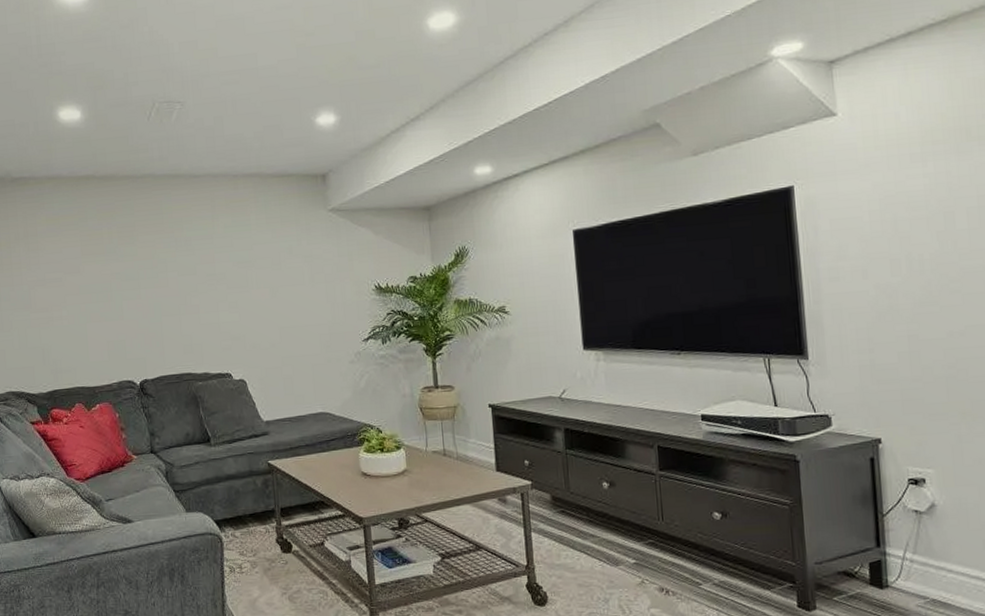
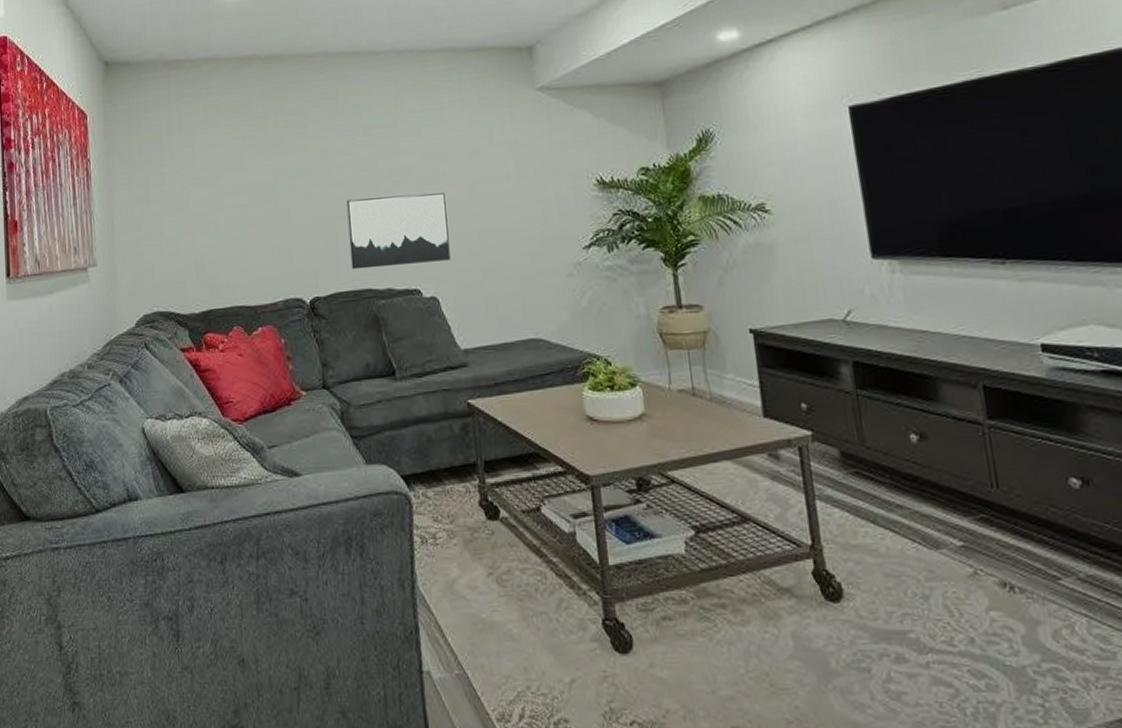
wall art: none [170,295,256,357] -> present [346,193,451,270]

